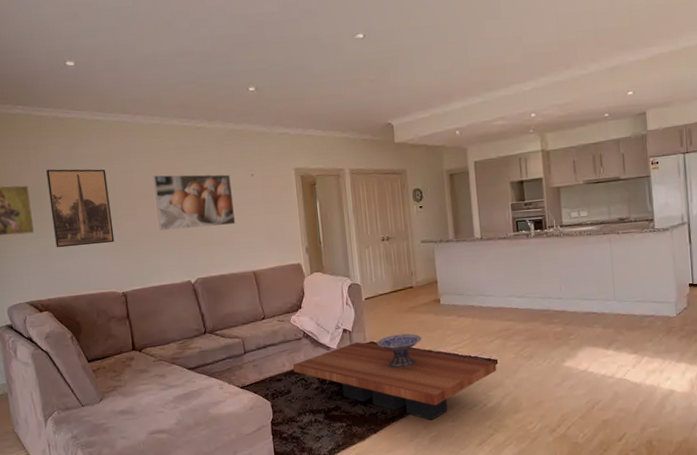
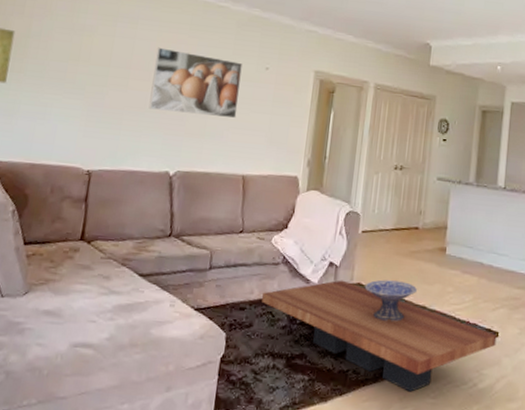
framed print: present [46,169,115,248] -> none [26,17,107,112]

